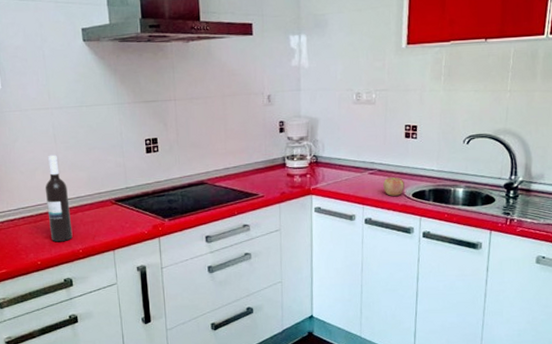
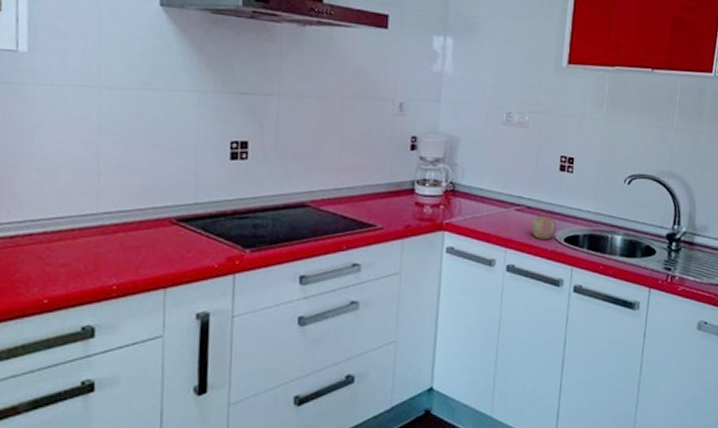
wine bottle: present [45,155,73,242] -> none [70,149,108,273]

